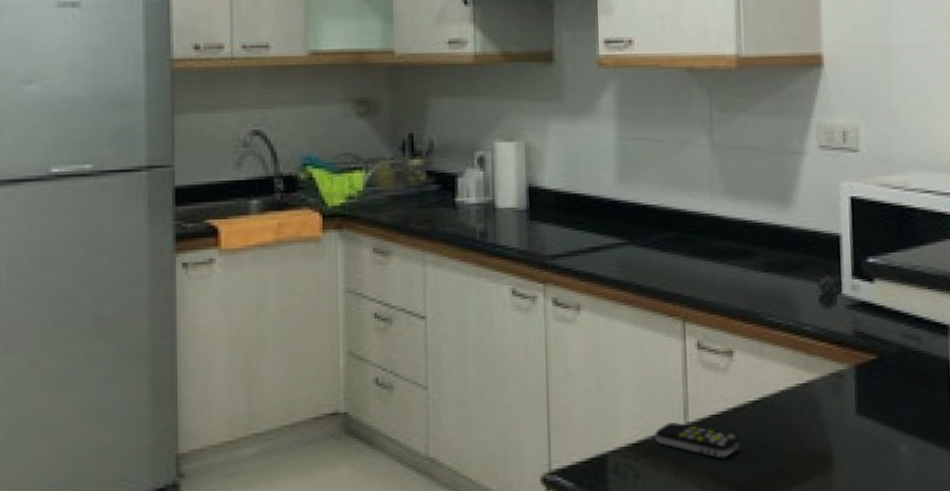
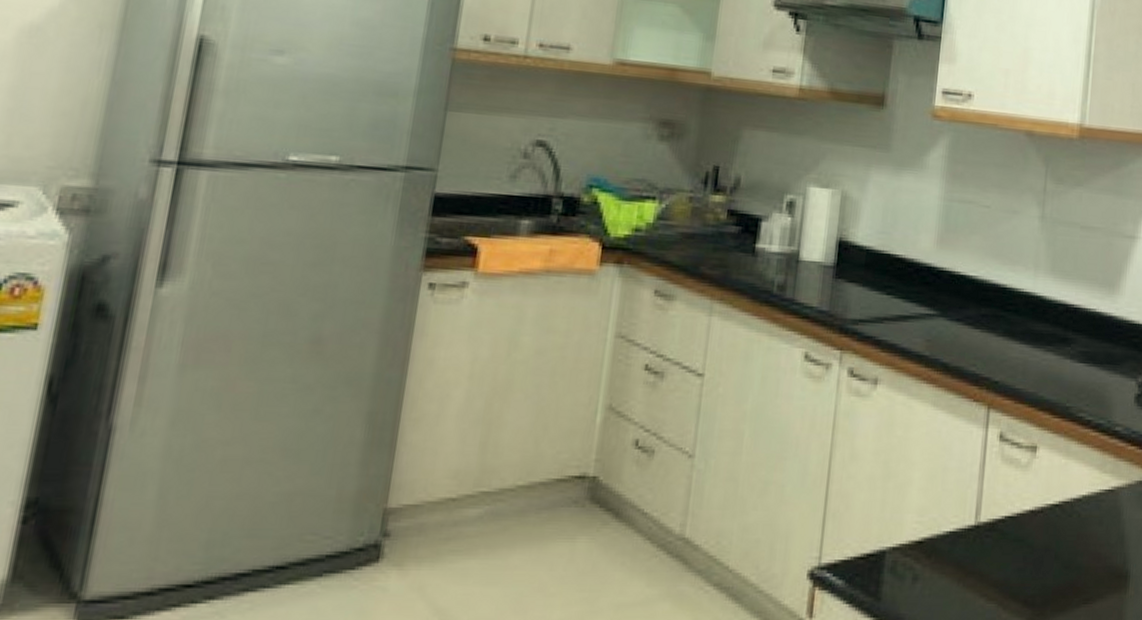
remote control: present [655,422,740,458] -> none [941,519,1032,566]

